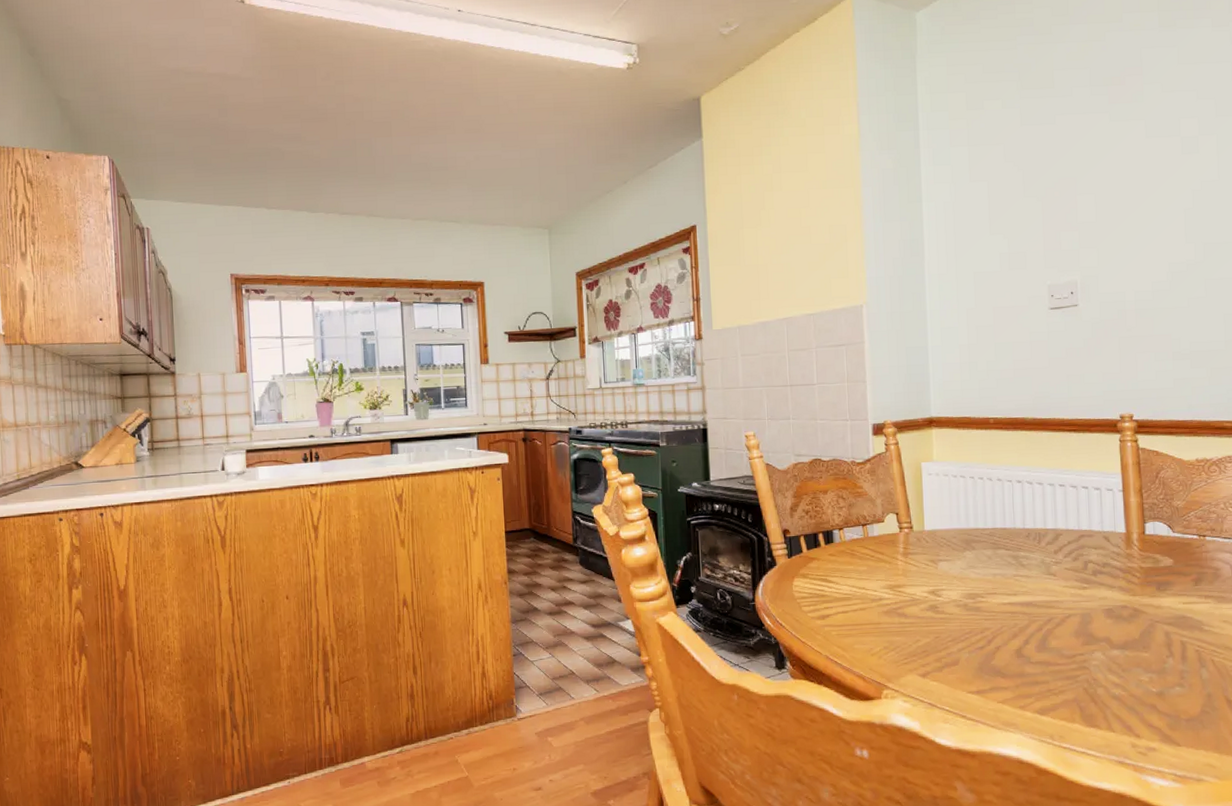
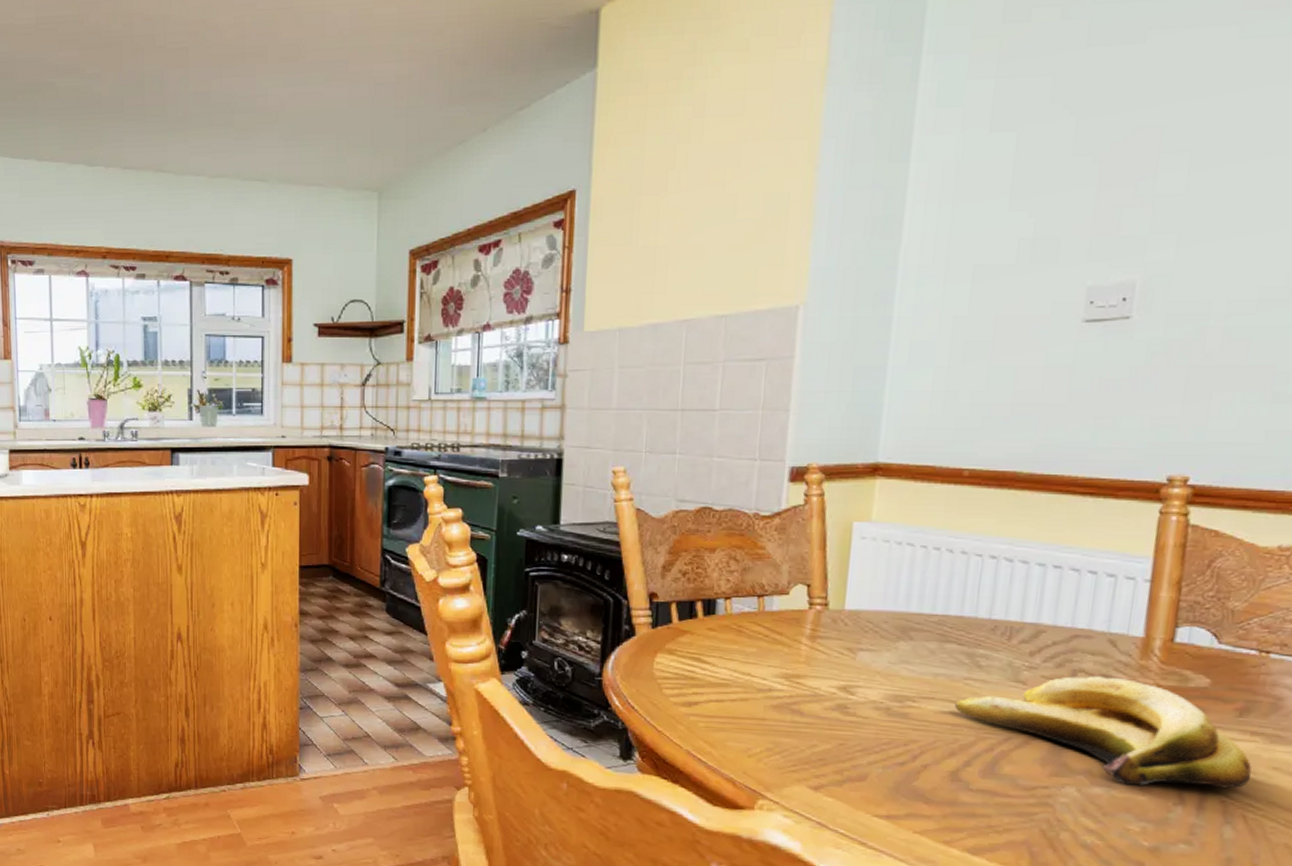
banana: none [1011,564,1211,645] -> present [955,676,1252,789]

